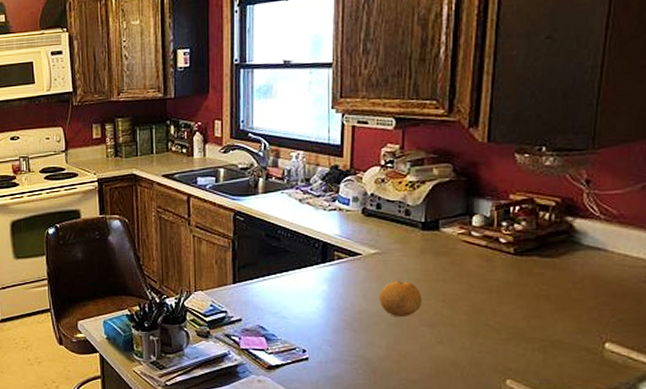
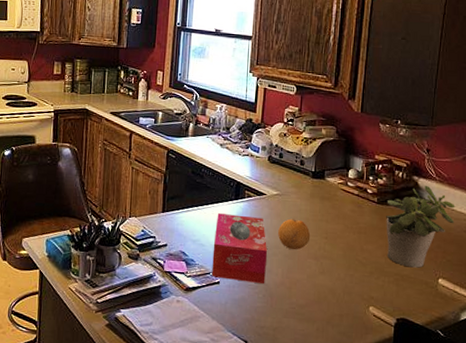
tissue box: none [298,280,367,358] -> present [211,213,268,283]
potted plant: none [527,226,630,331] -> present [386,185,455,268]

